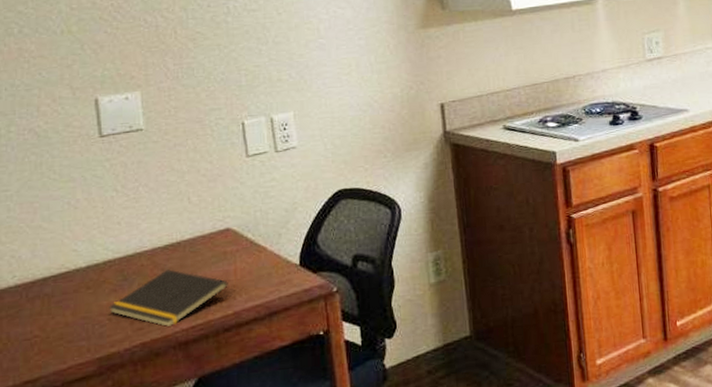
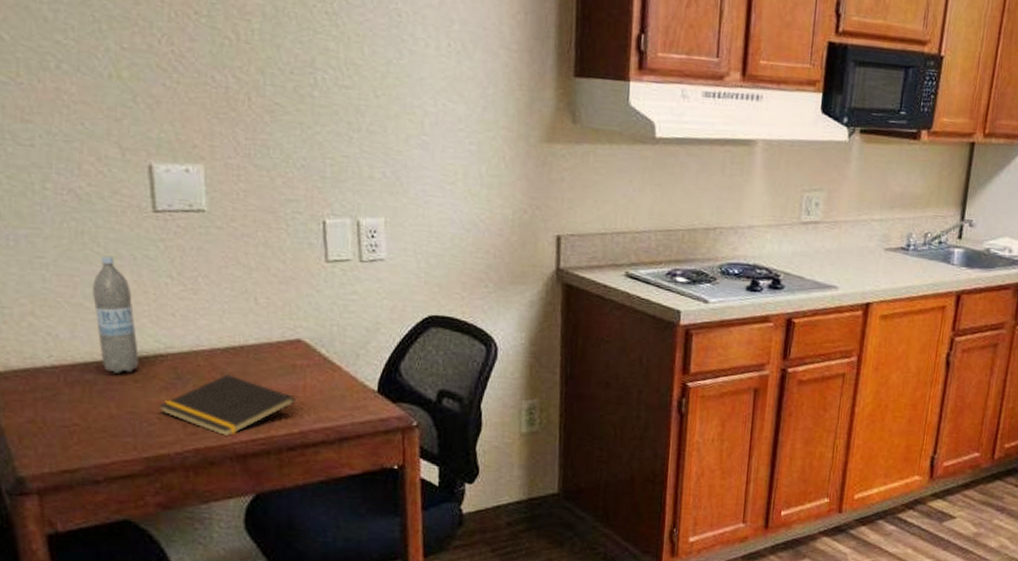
water bottle: none [50,180,90,284] -> present [93,255,139,373]

